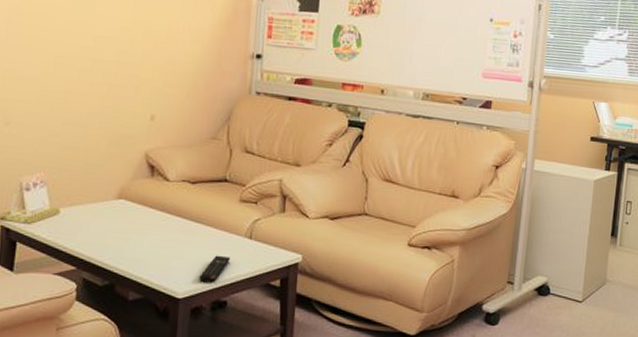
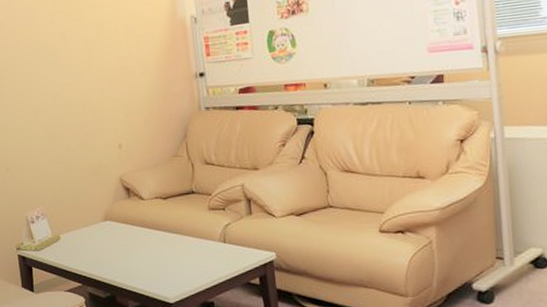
remote control: present [199,255,231,283] -> none [185,261,211,287]

